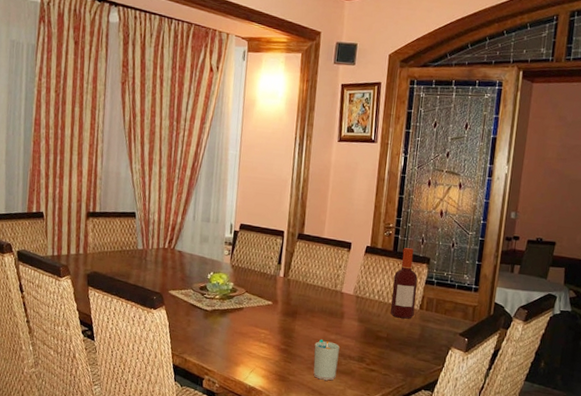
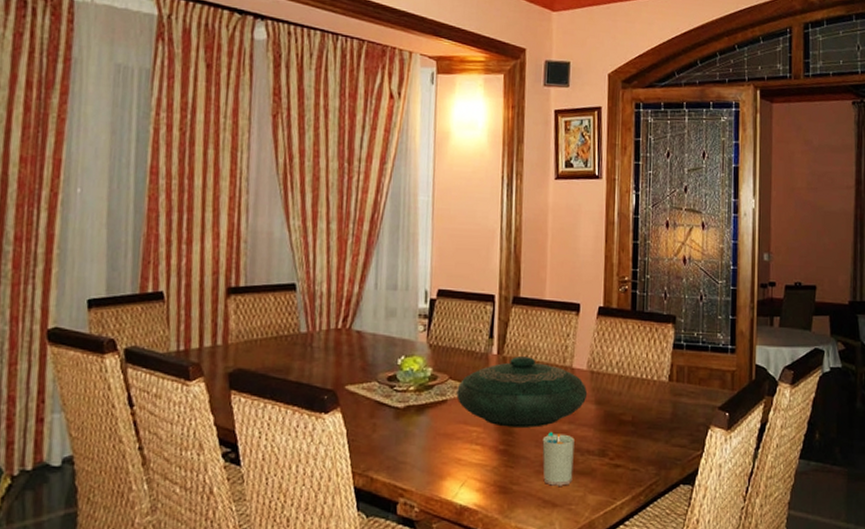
decorative bowl: none [250,279,353,335] -> present [456,355,588,427]
bottle: present [390,248,418,319] -> none [633,305,664,395]

